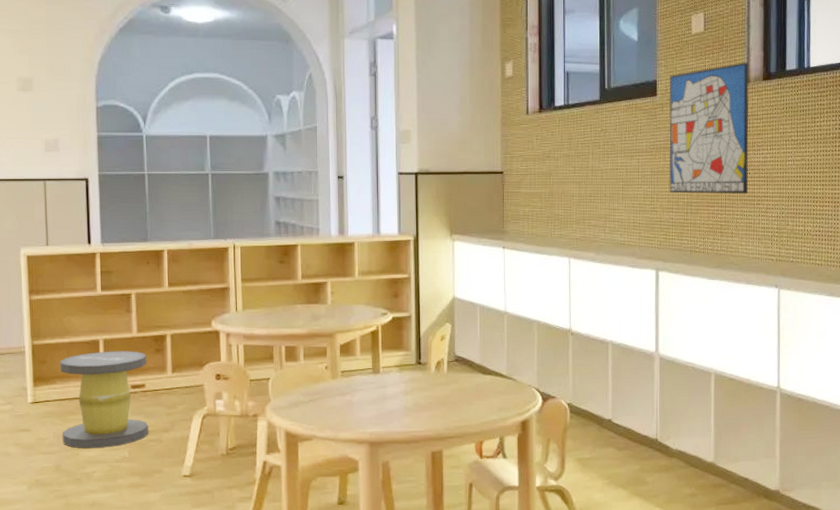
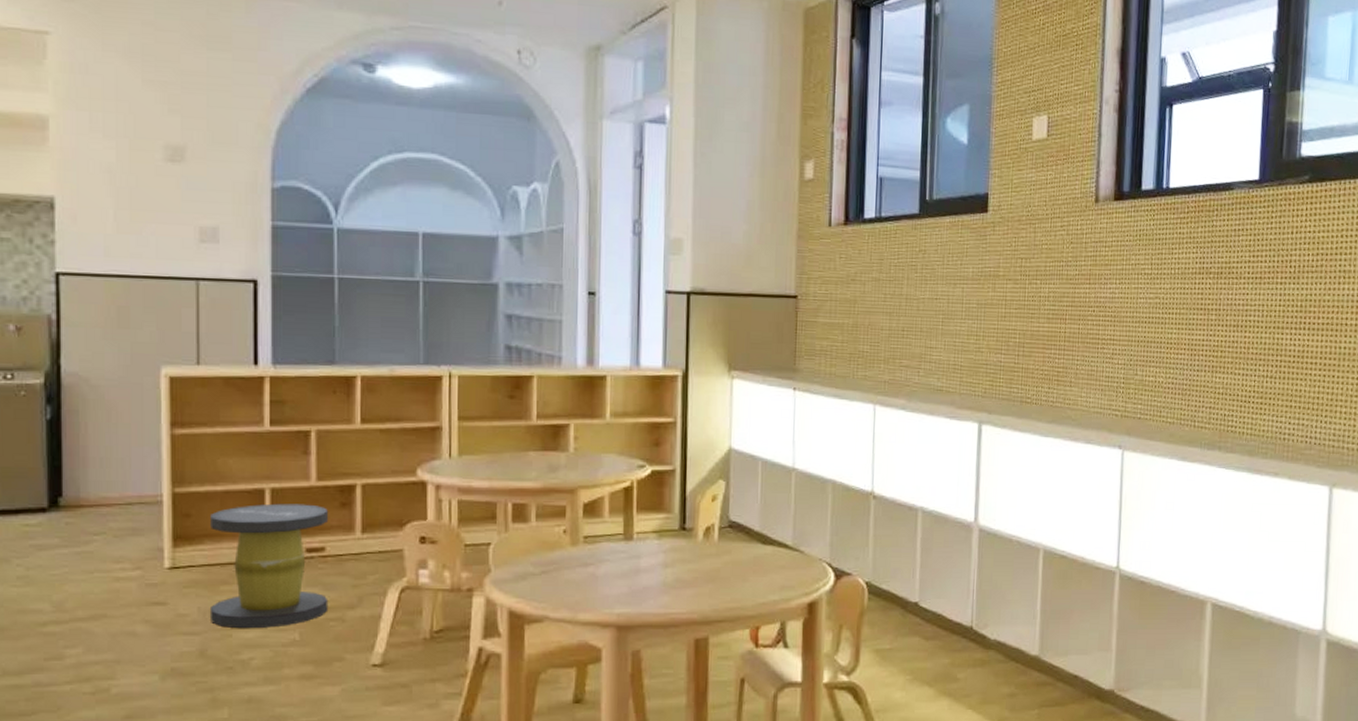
wall art: present [669,62,749,194] -> none [998,177,1099,335]

